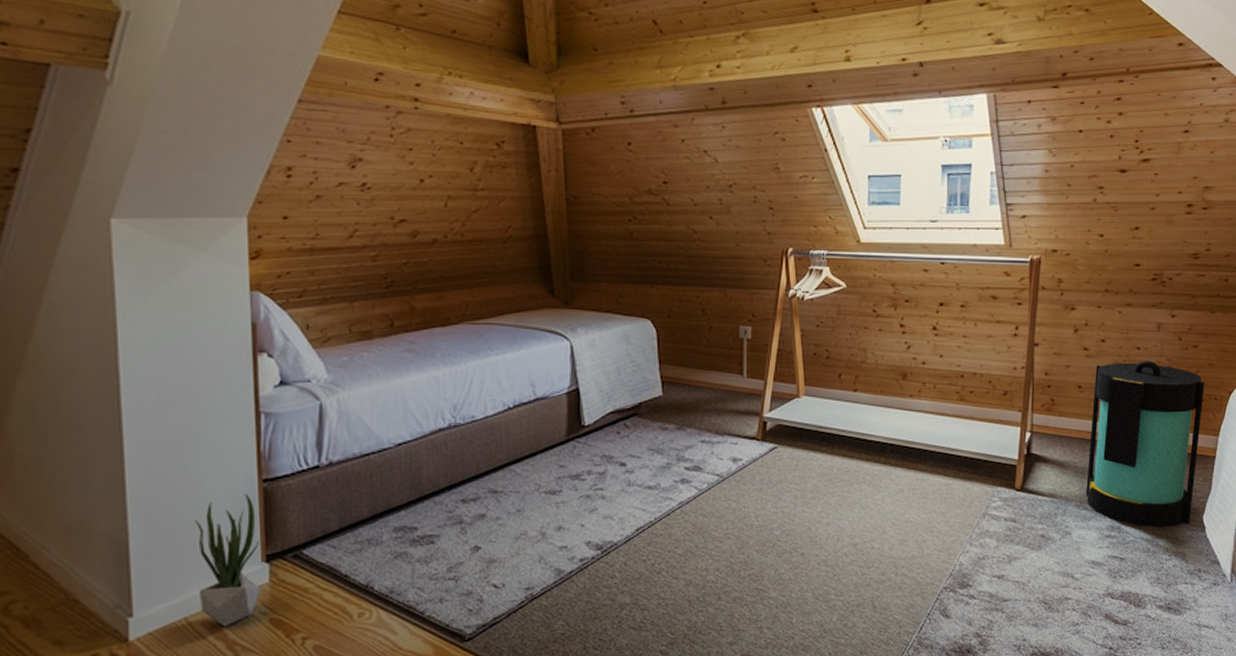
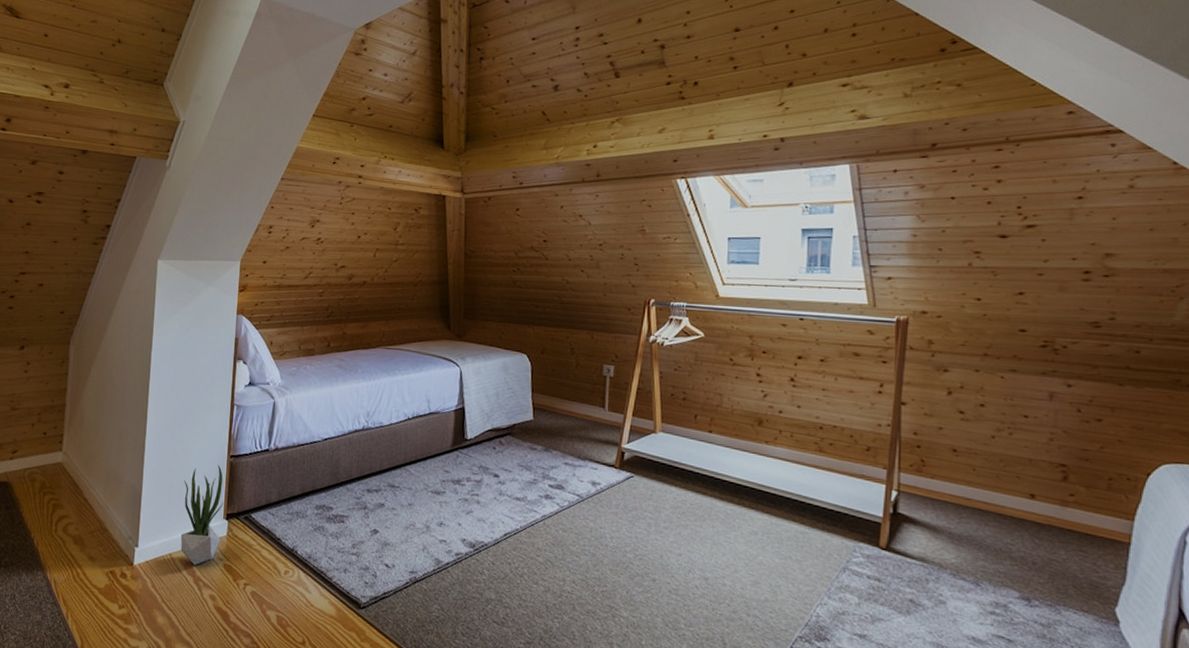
lantern: present [1086,361,1205,528] -> none [963,429,1113,615]

